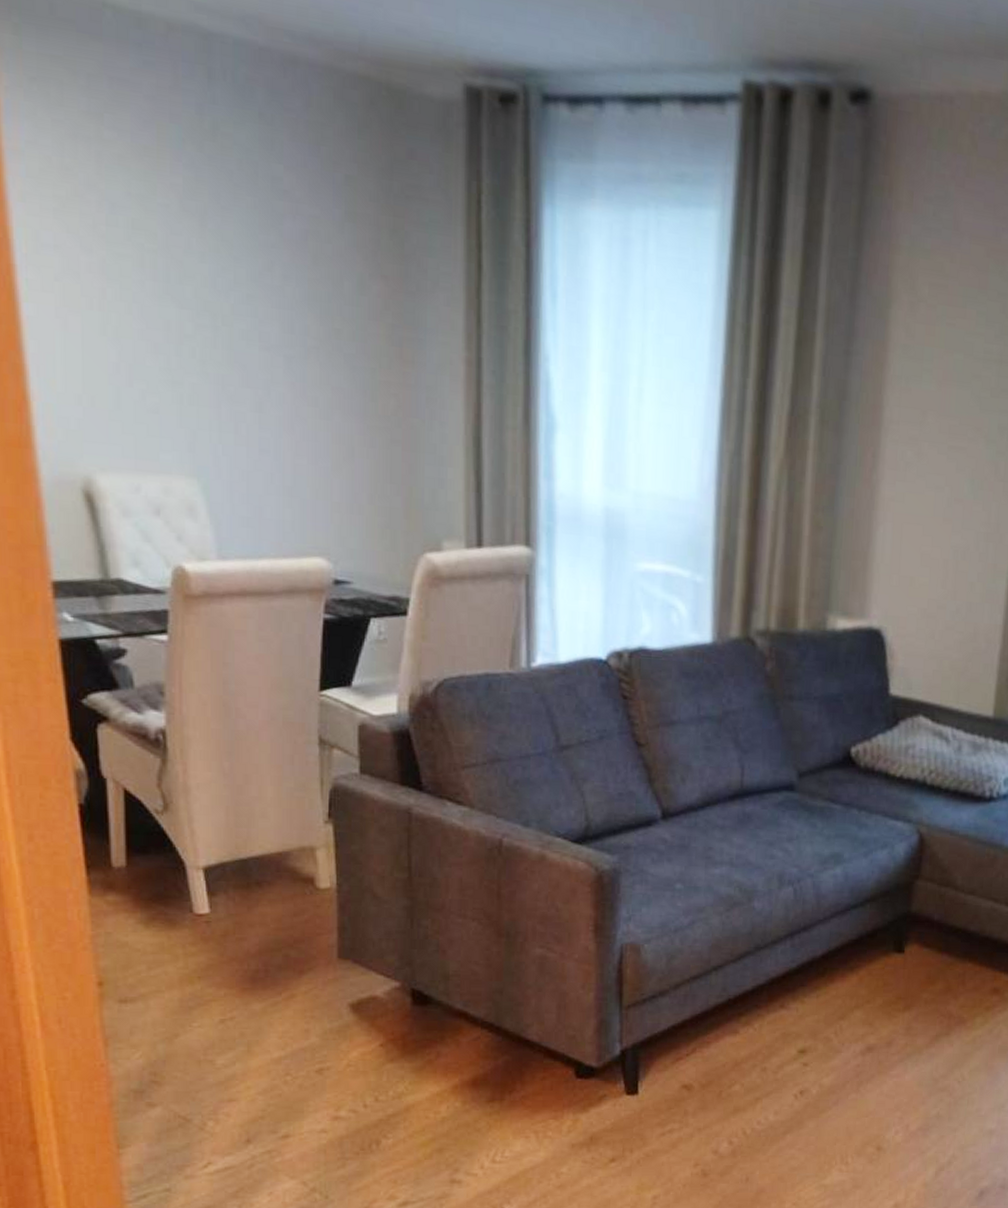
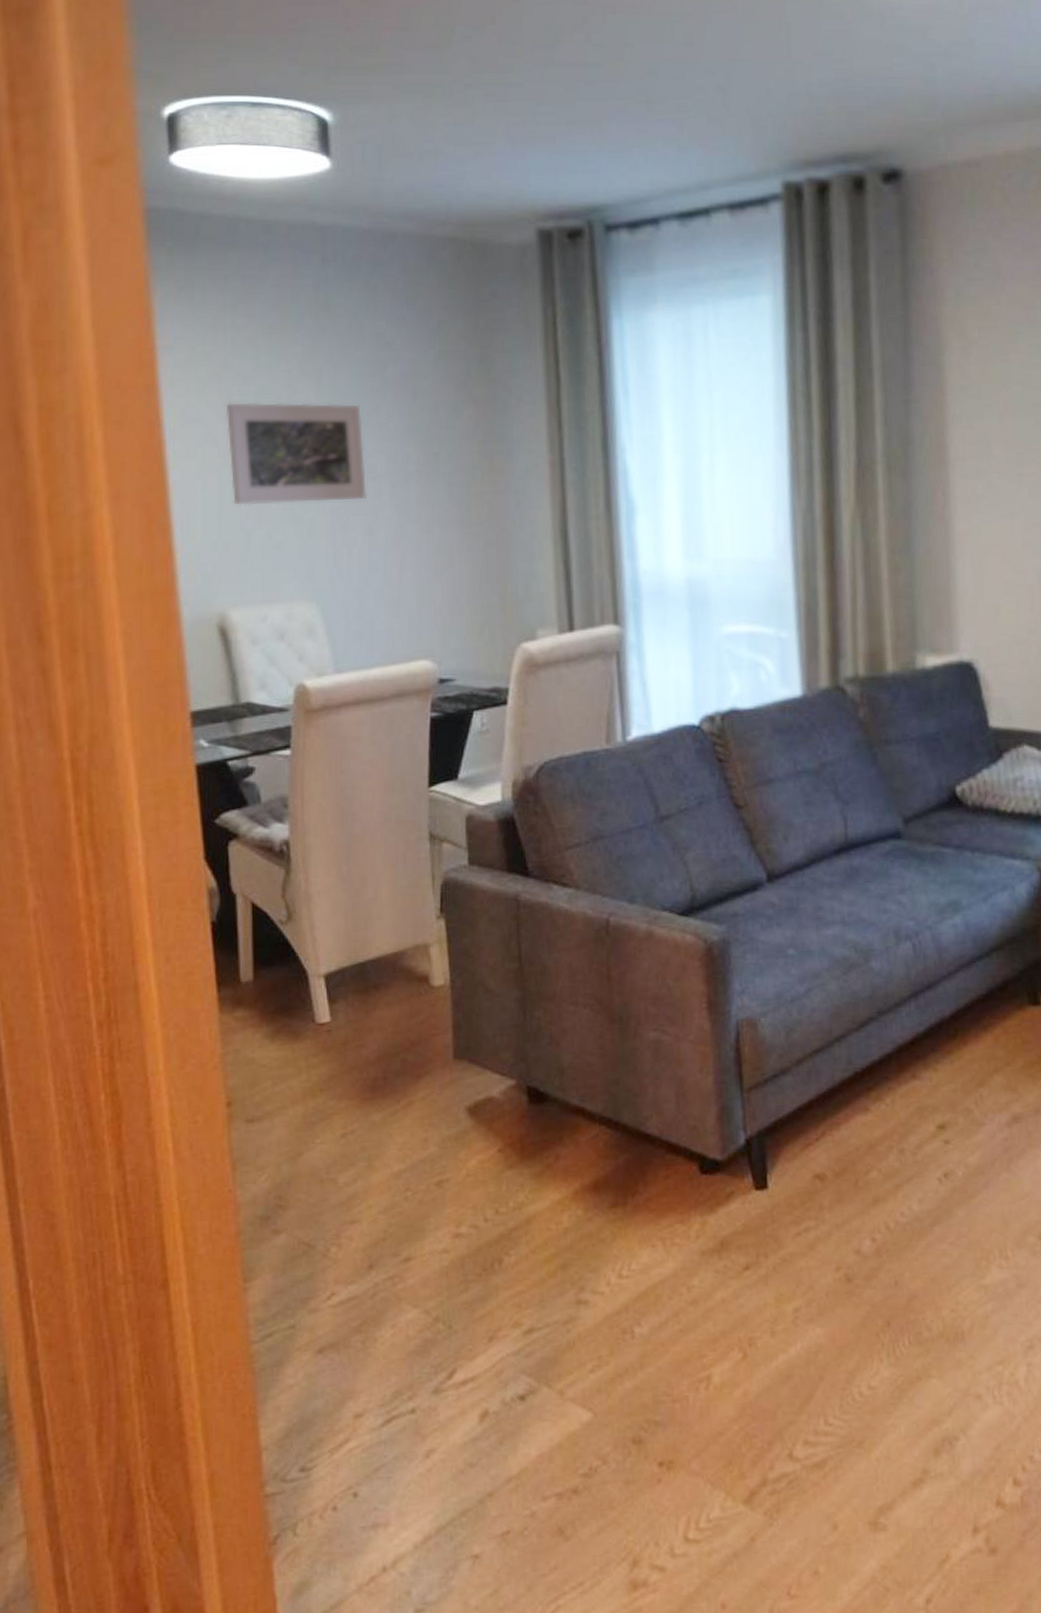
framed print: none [89,232,257,370] -> present [225,402,366,506]

